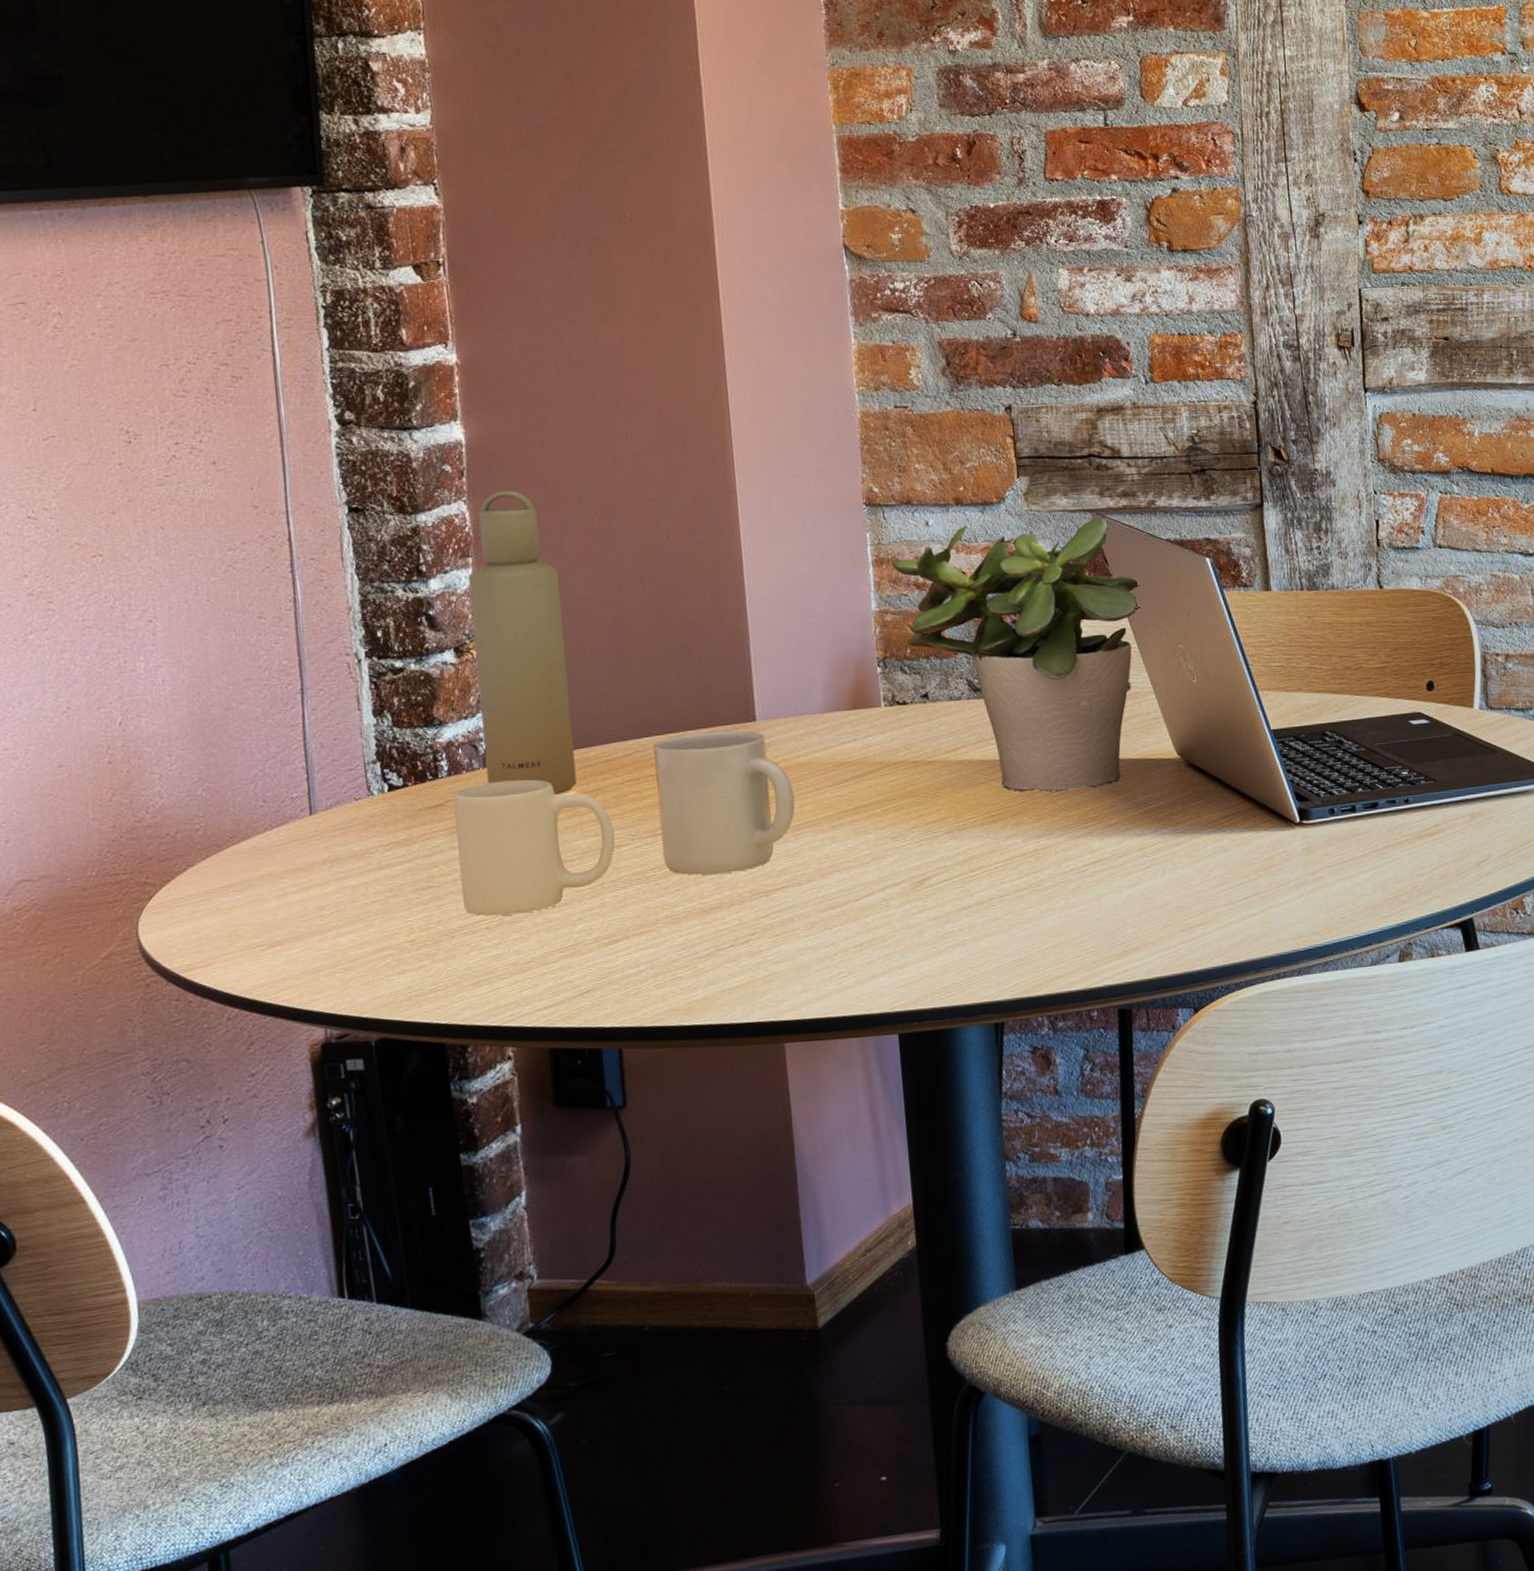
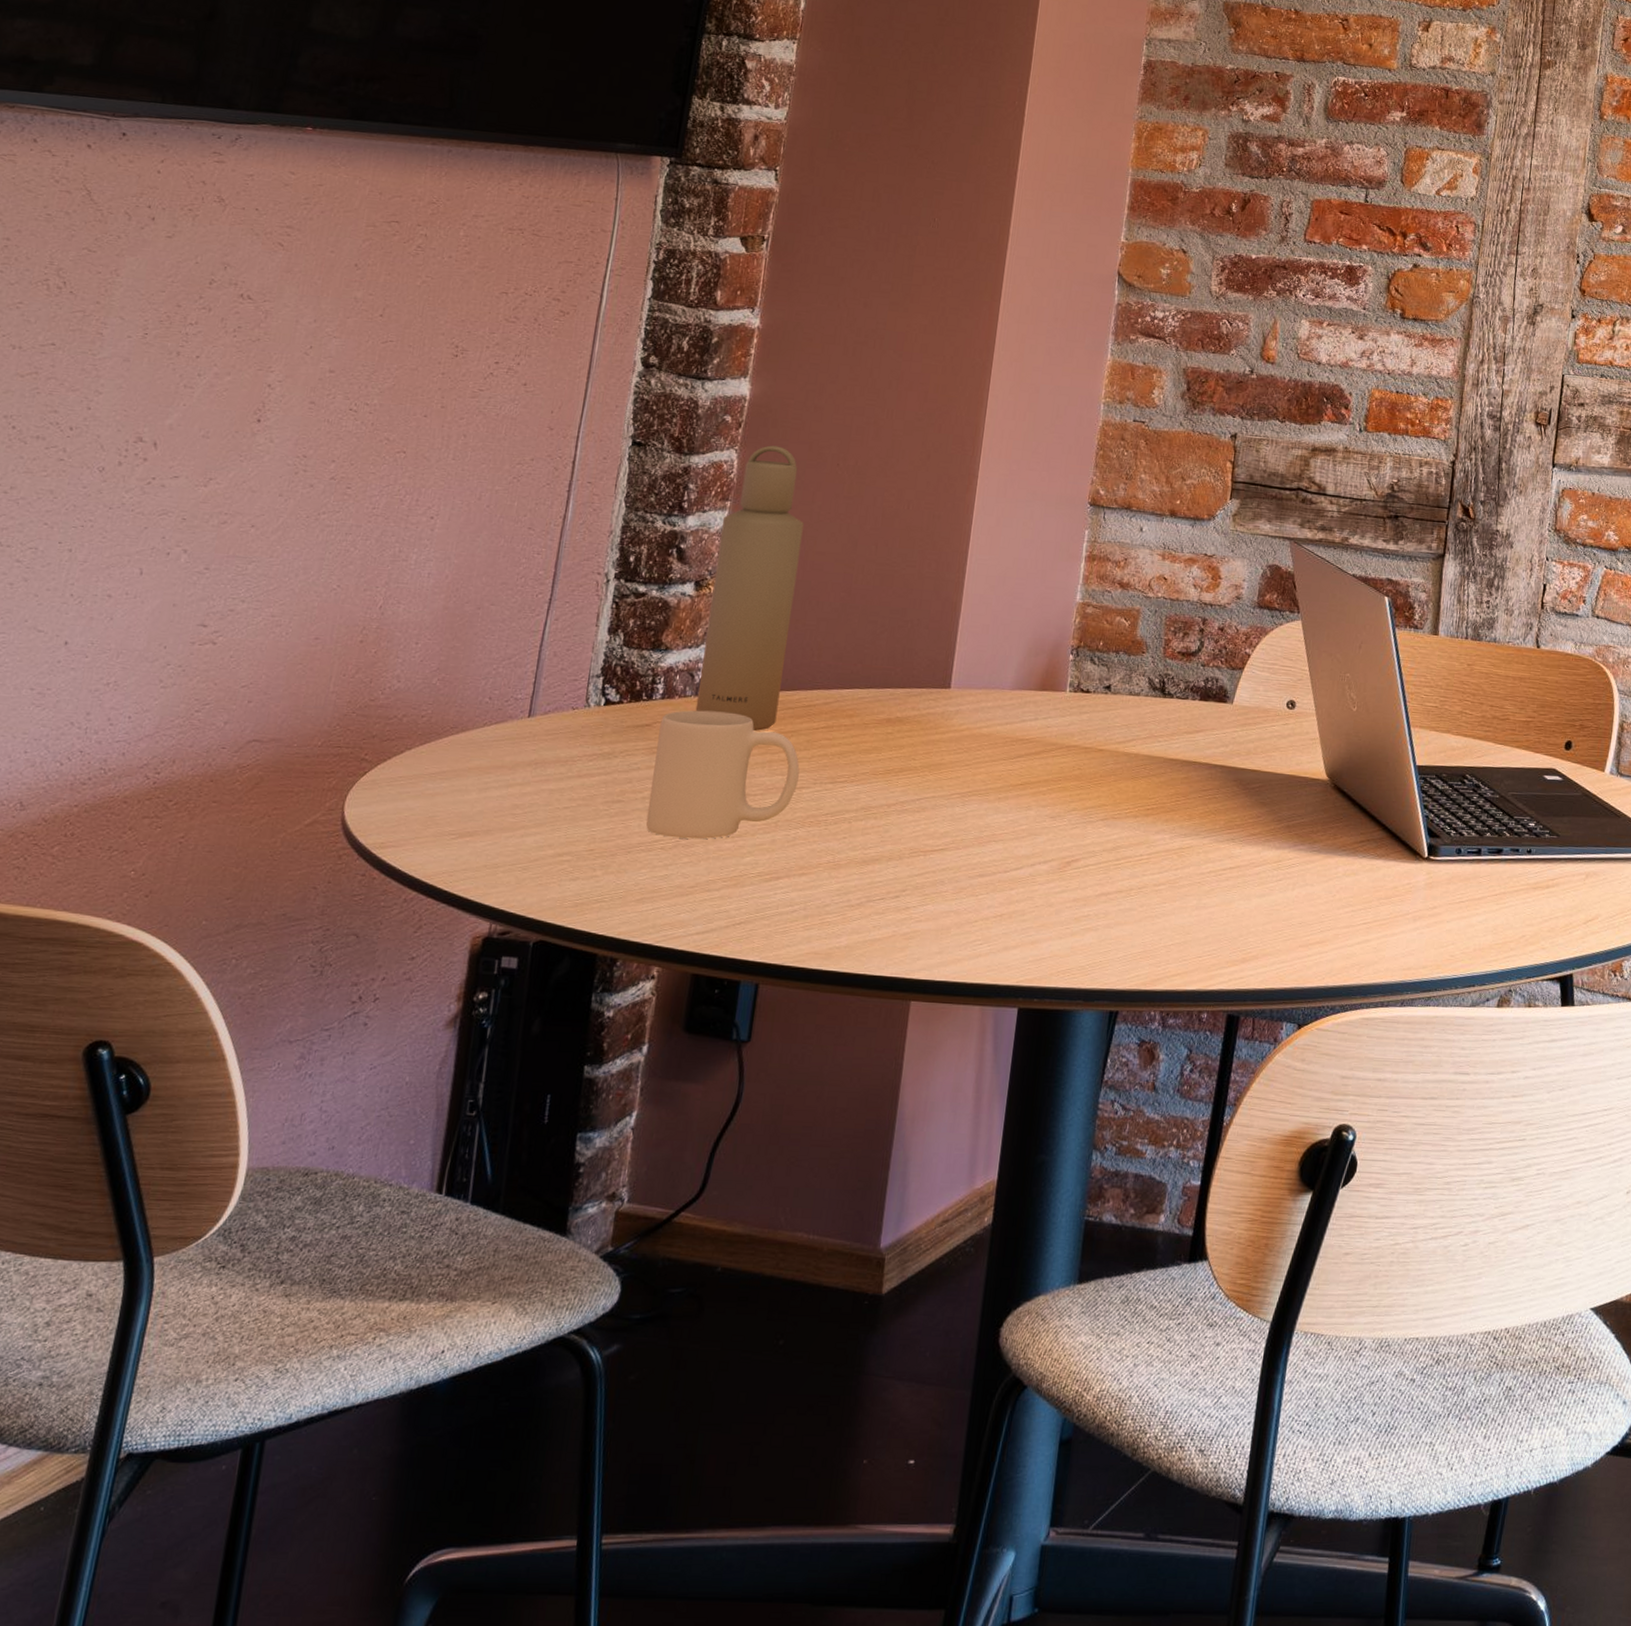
mug: present [653,730,795,876] -> none [837,691,971,829]
potted plant: present [892,517,1139,792] -> none [1102,536,1320,797]

